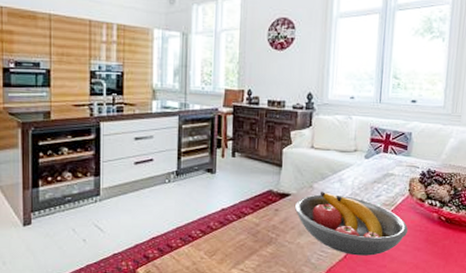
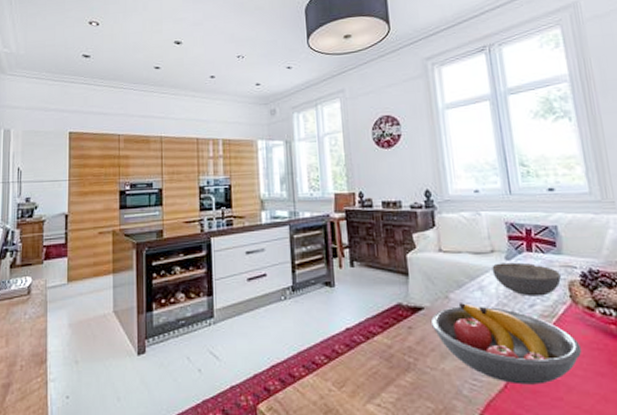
bowl: none [352,160,405,189] -> present [492,262,561,297]

